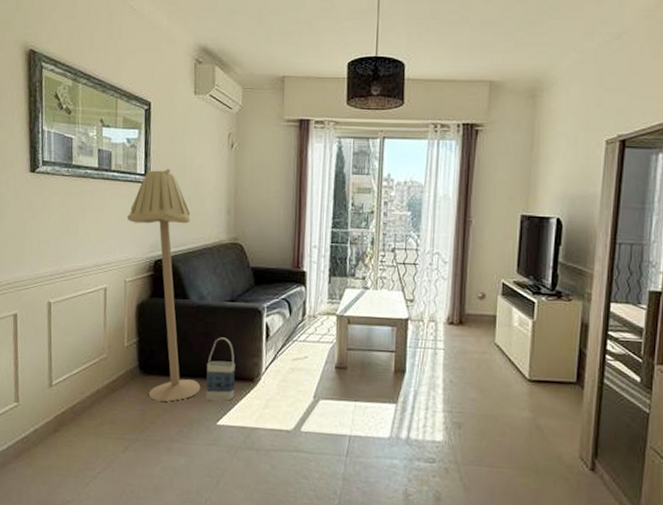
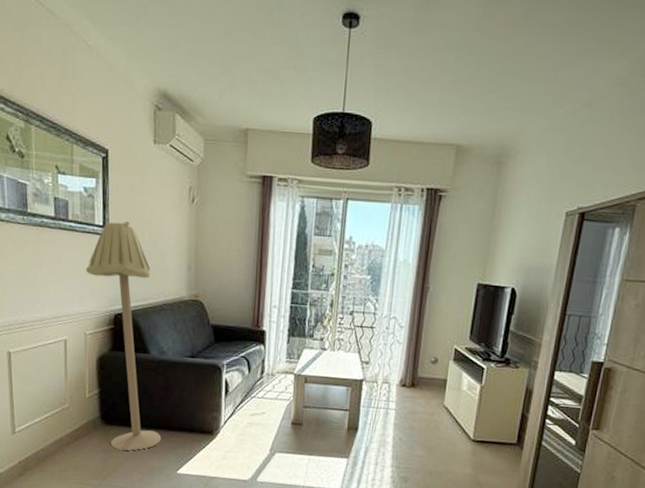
bag: present [205,337,235,401] -> none [166,391,195,451]

